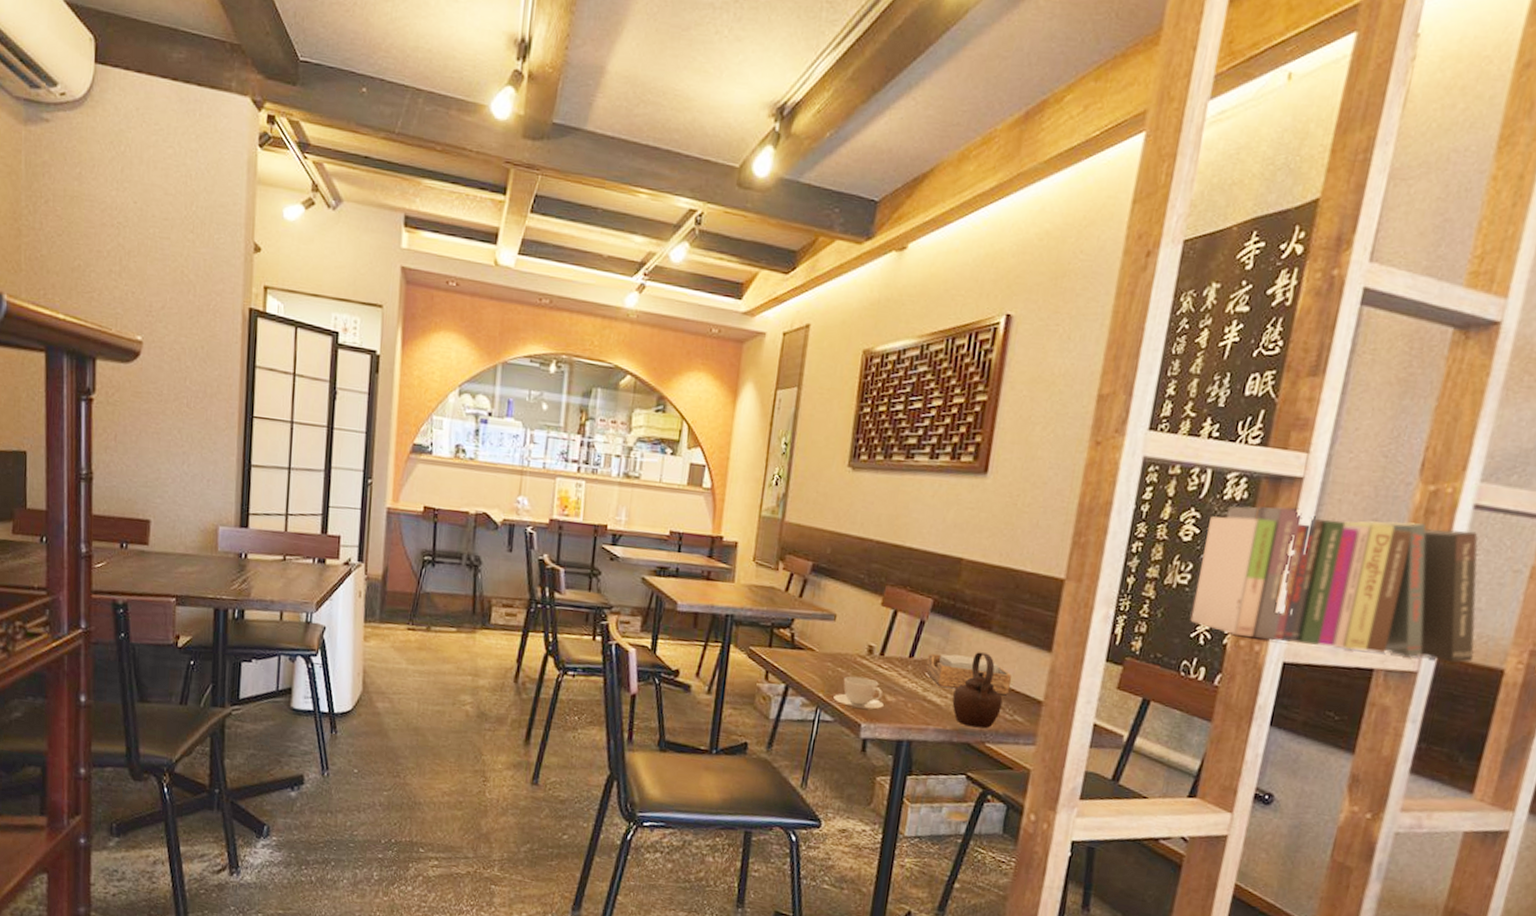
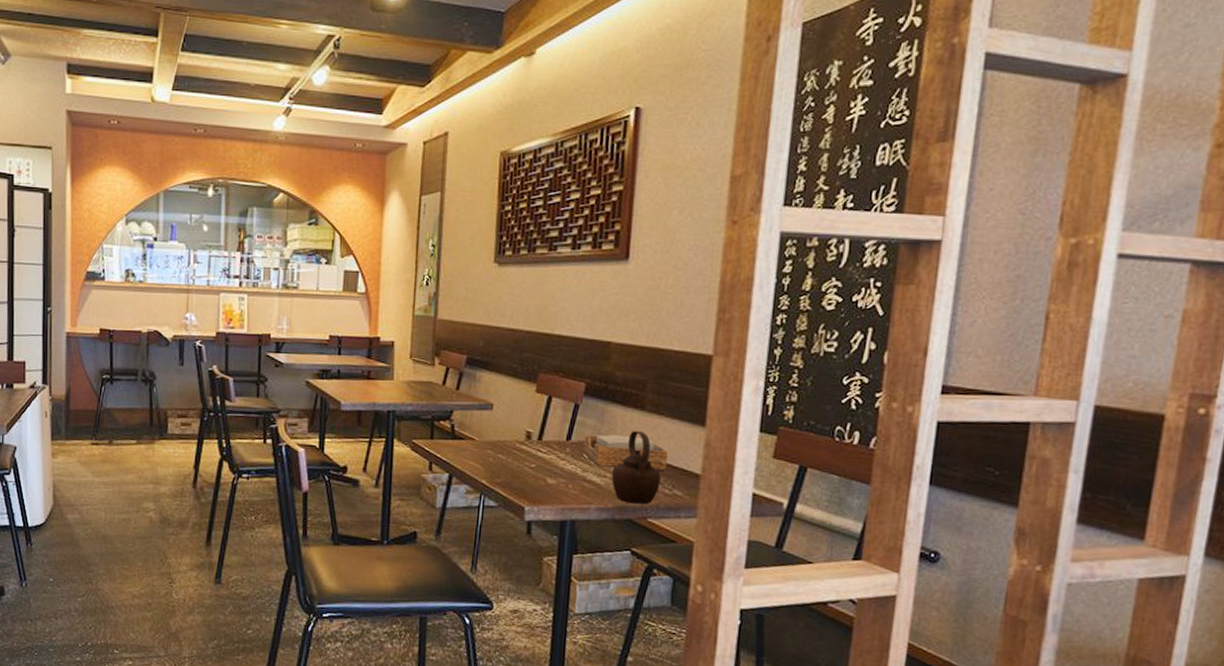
teacup: present [833,676,884,710] -> none [496,461,545,493]
books: present [1190,506,1479,664] -> none [840,269,1132,412]

